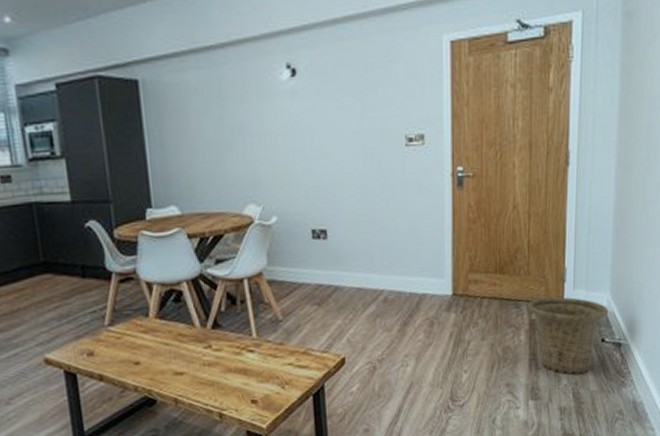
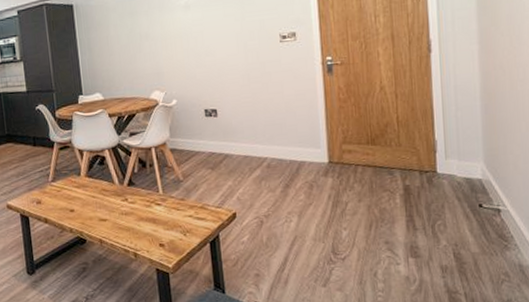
basket: present [527,297,609,375] -> none [400,165,484,237]

